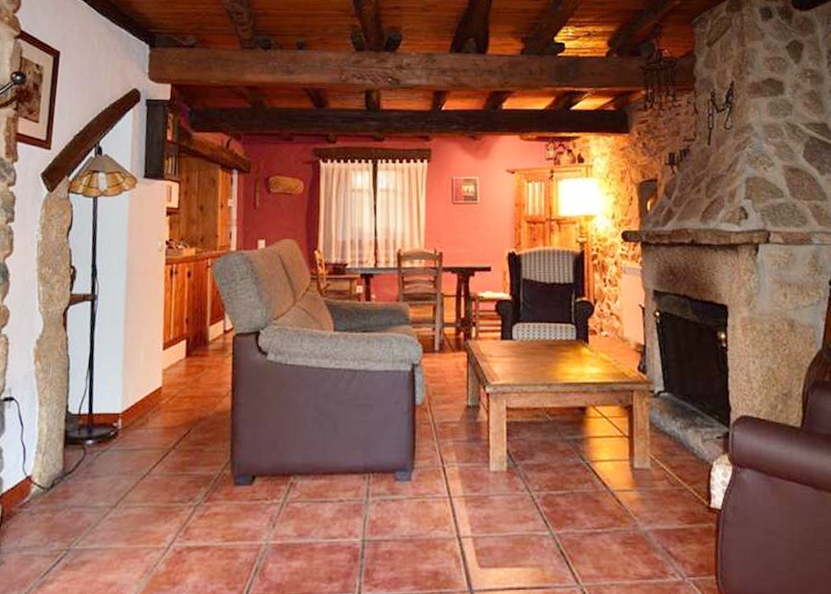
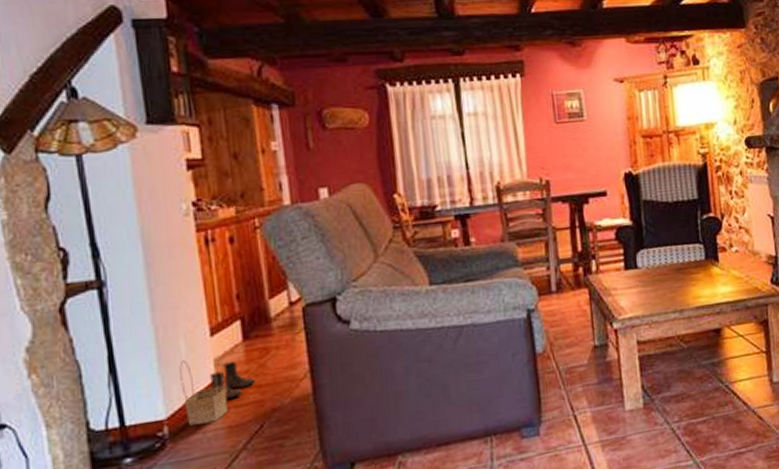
basket: none [136,366,169,421] -> present [179,354,228,426]
boots: none [157,374,190,405] -> present [210,361,255,400]

